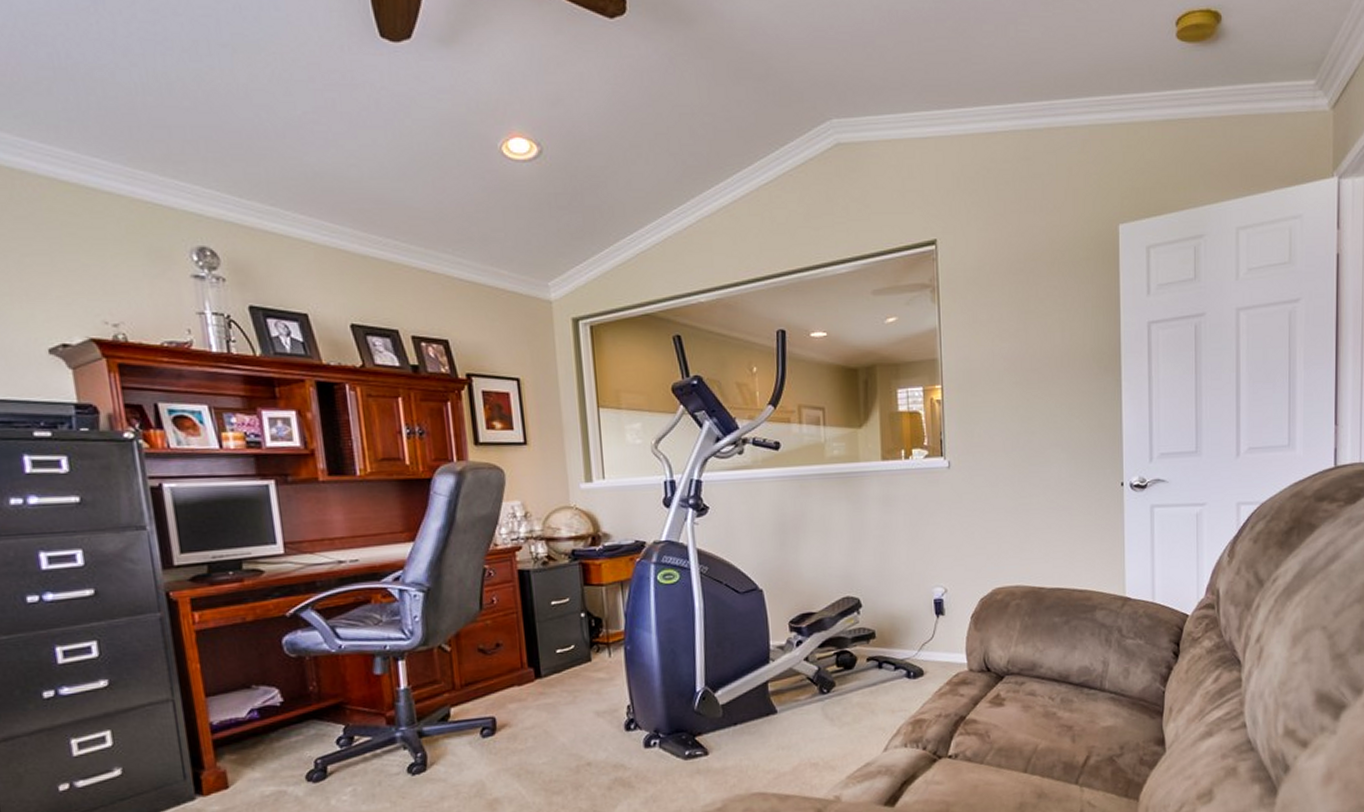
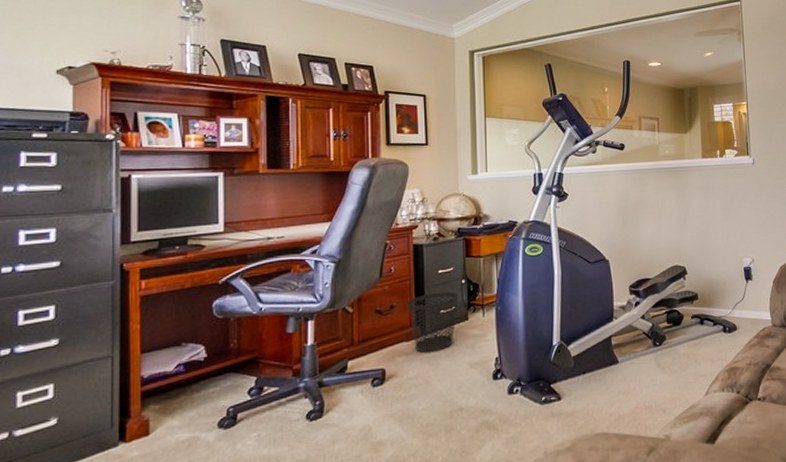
wastebasket: none [515,627,578,700] -> present [407,291,459,354]

